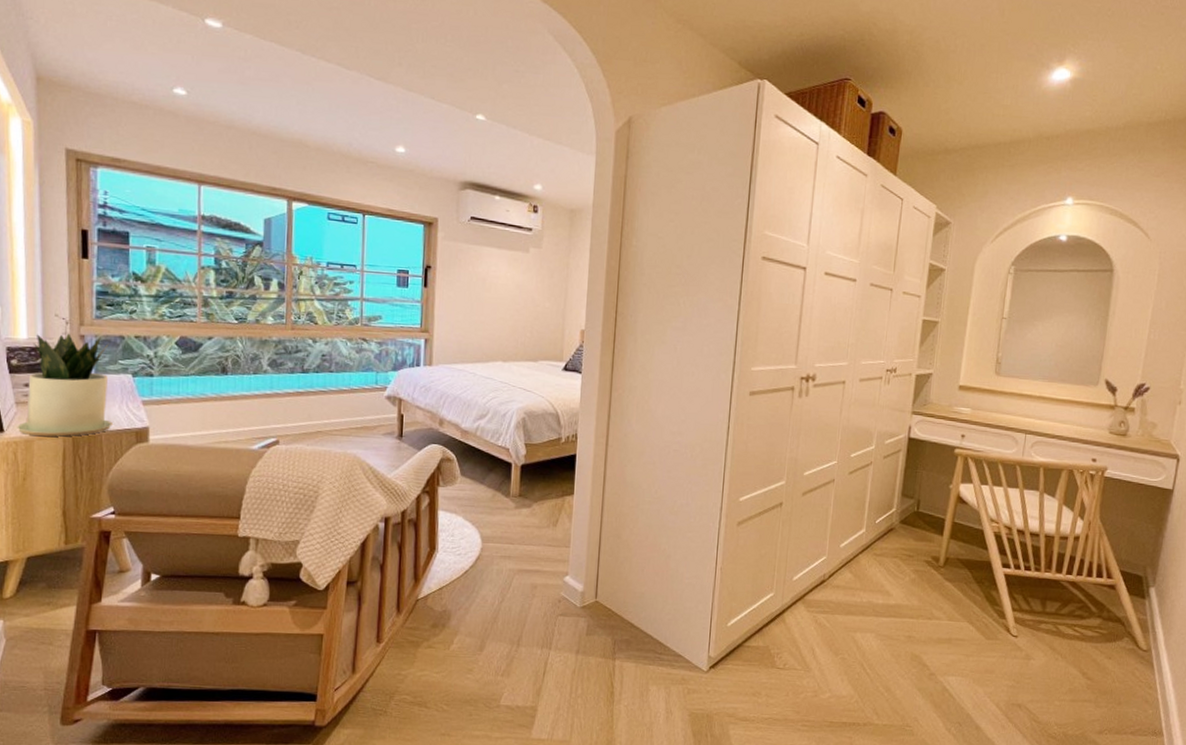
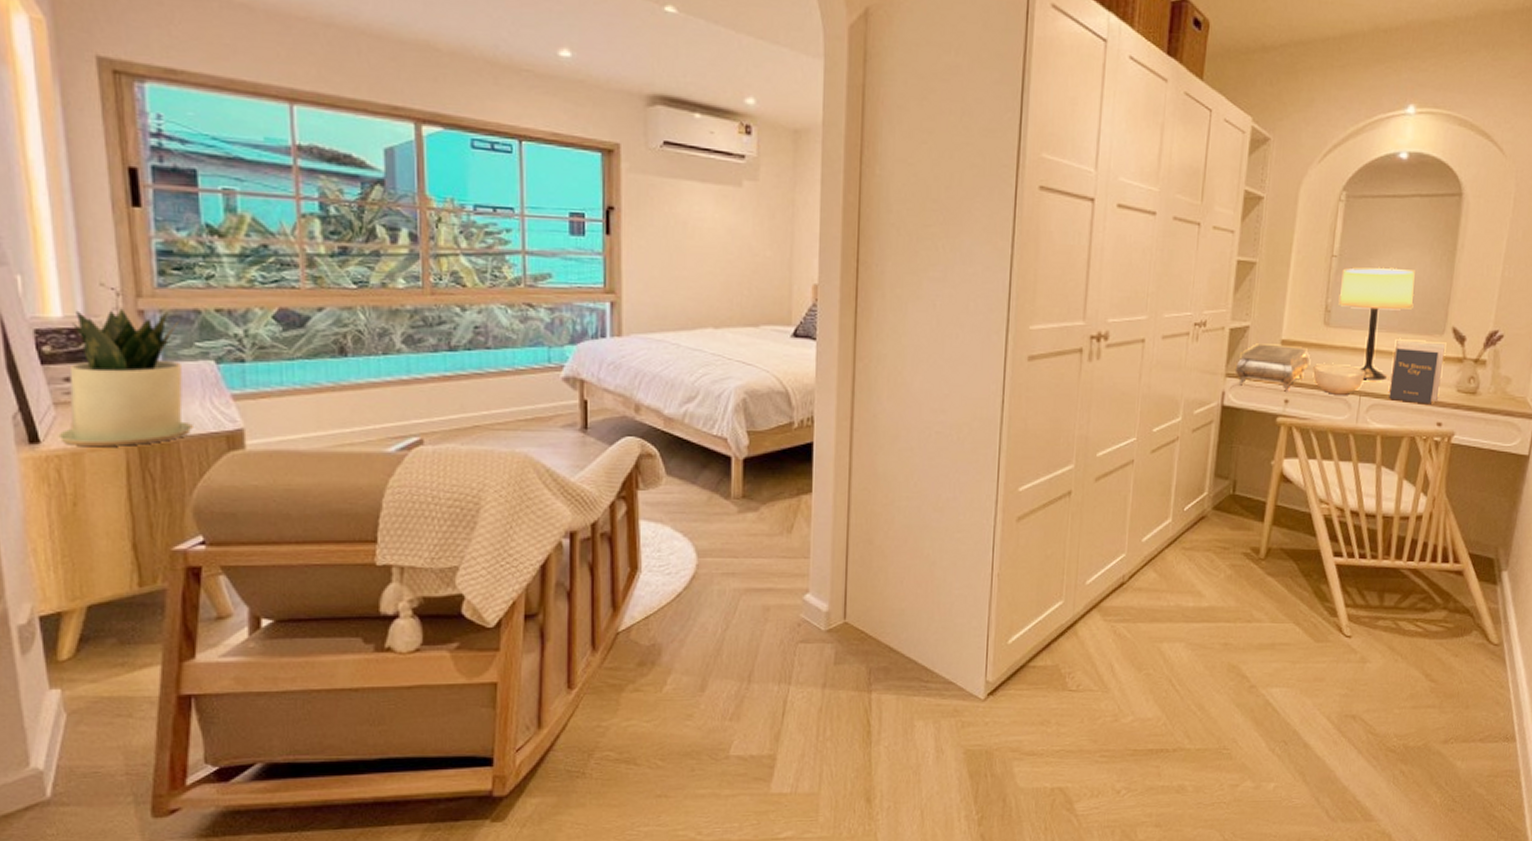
jewelry box: none [920,388,983,429] -> present [1235,343,1310,393]
bowl: none [985,406,1031,433] -> present [1313,364,1366,395]
table lamp: none [1009,328,1073,422] -> present [1340,268,1415,381]
books: none [1050,388,1099,443] -> present [1389,339,1445,404]

